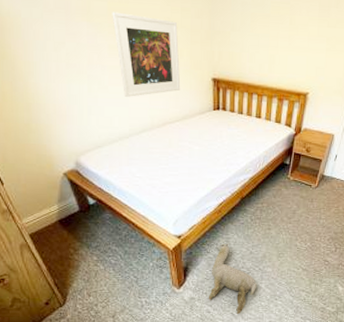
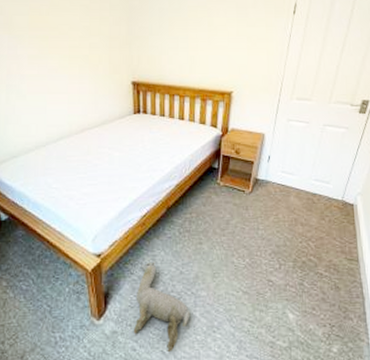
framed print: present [112,12,181,97] -> none [32,24,100,104]

